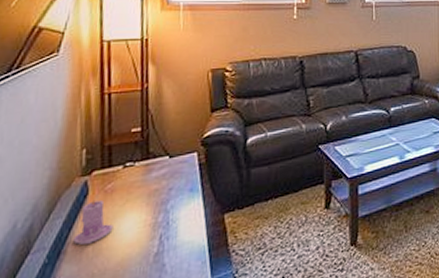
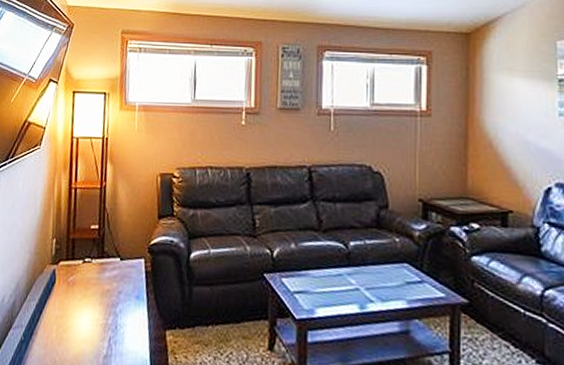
candle: present [73,198,113,245] -> none [42,287,73,332]

